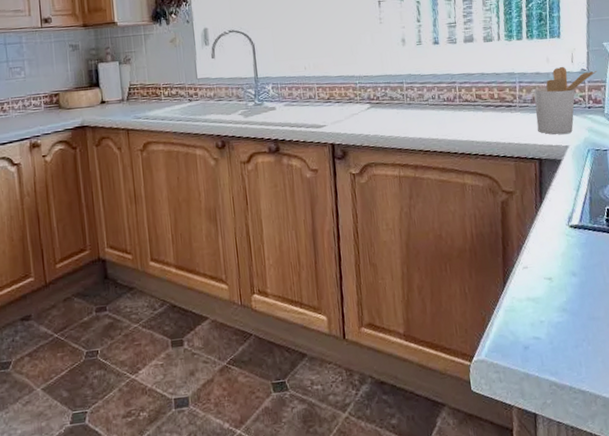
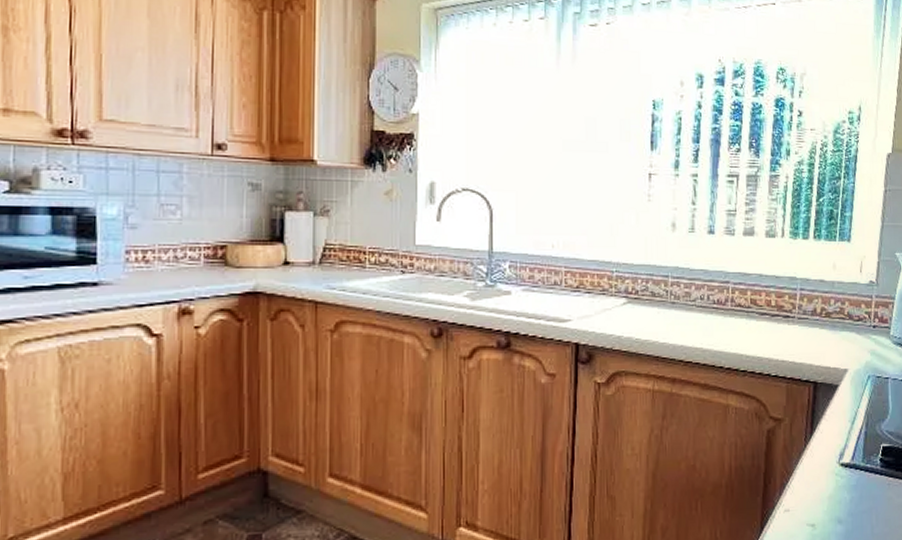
utensil holder: present [533,66,597,135] -> none [815,275,887,355]

